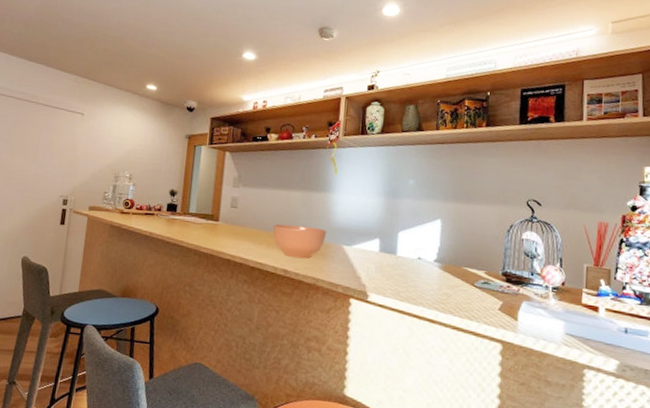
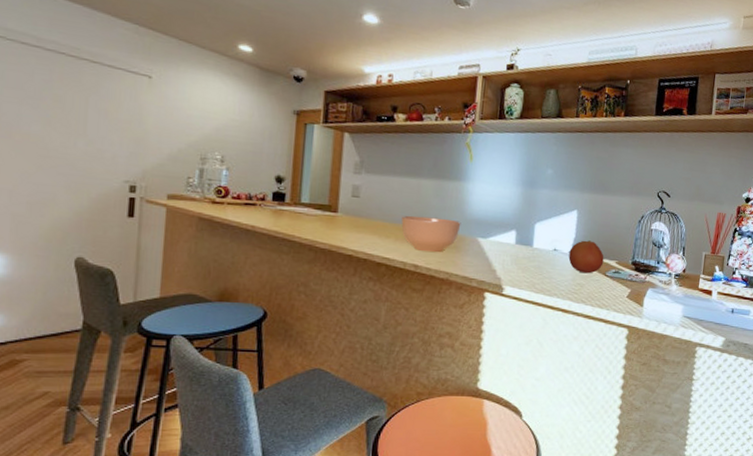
fruit: none [433,249,472,284] -> present [568,240,604,274]

